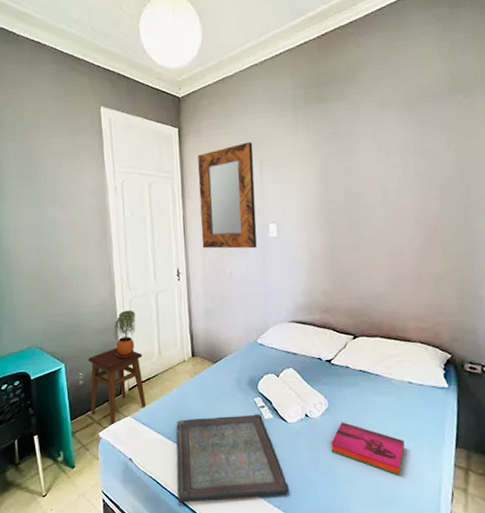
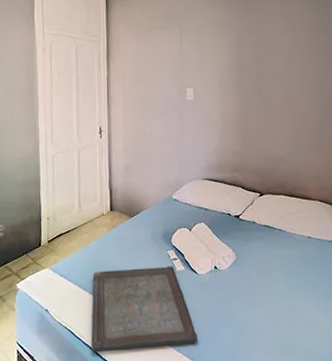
stool: present [88,347,147,426] -> none [9,201,65,278]
potted plant: present [113,310,136,358] -> none [35,164,58,211]
home mirror: present [198,141,257,249] -> none [123,12,175,110]
hardback book: present [331,422,405,476] -> none [237,274,304,324]

